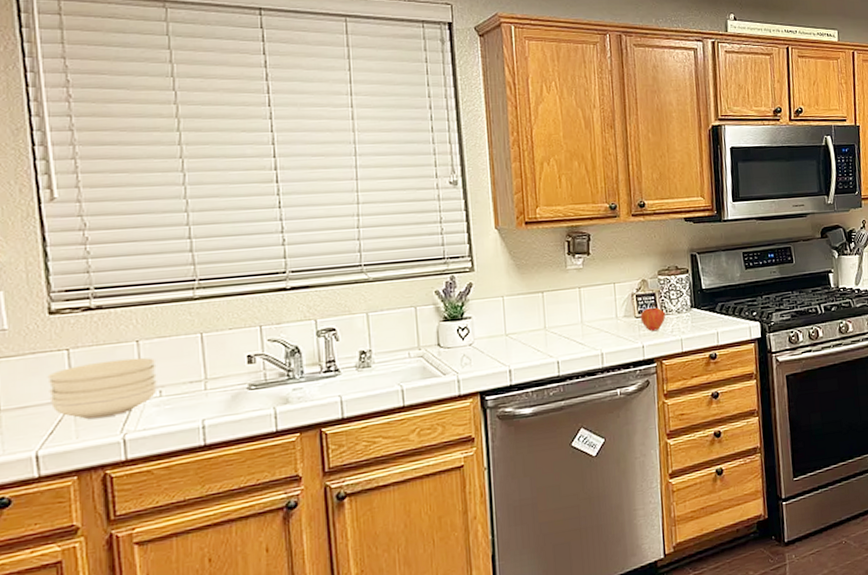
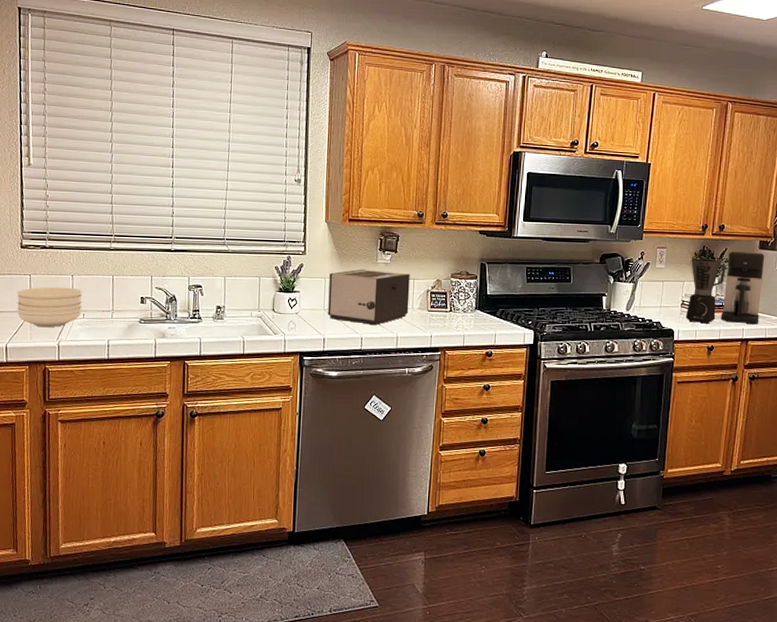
toaster: none [508,277,613,345] -> present [328,269,410,325]
fruit: present [640,304,665,332] -> none [432,302,453,325]

